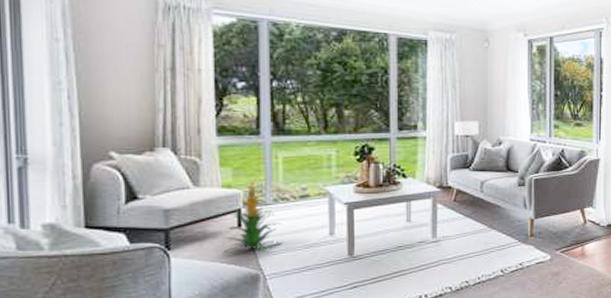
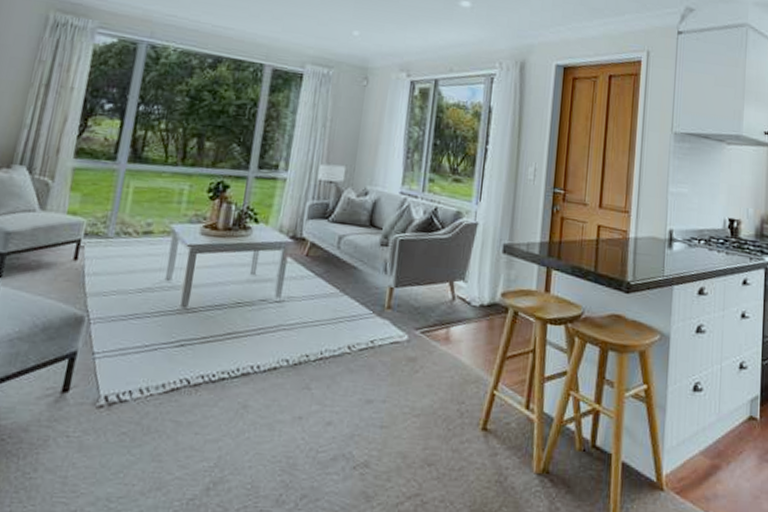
indoor plant: present [223,178,281,254] -> none [52,207,119,291]

